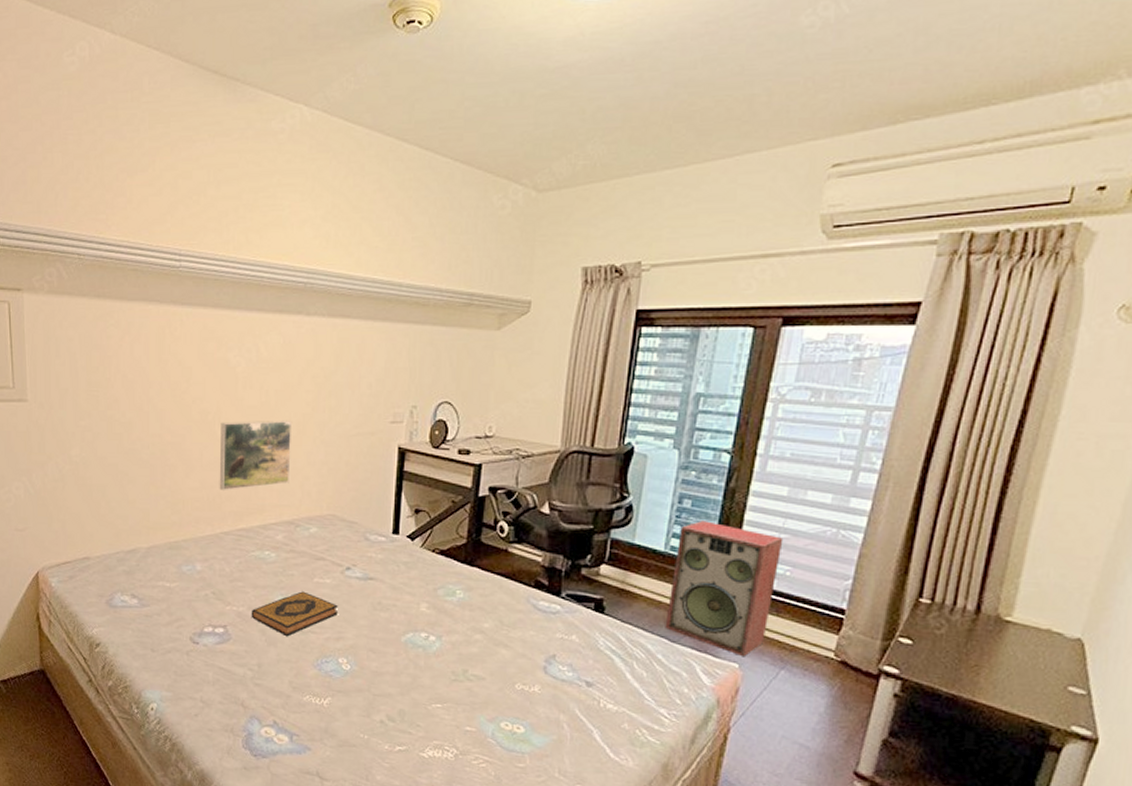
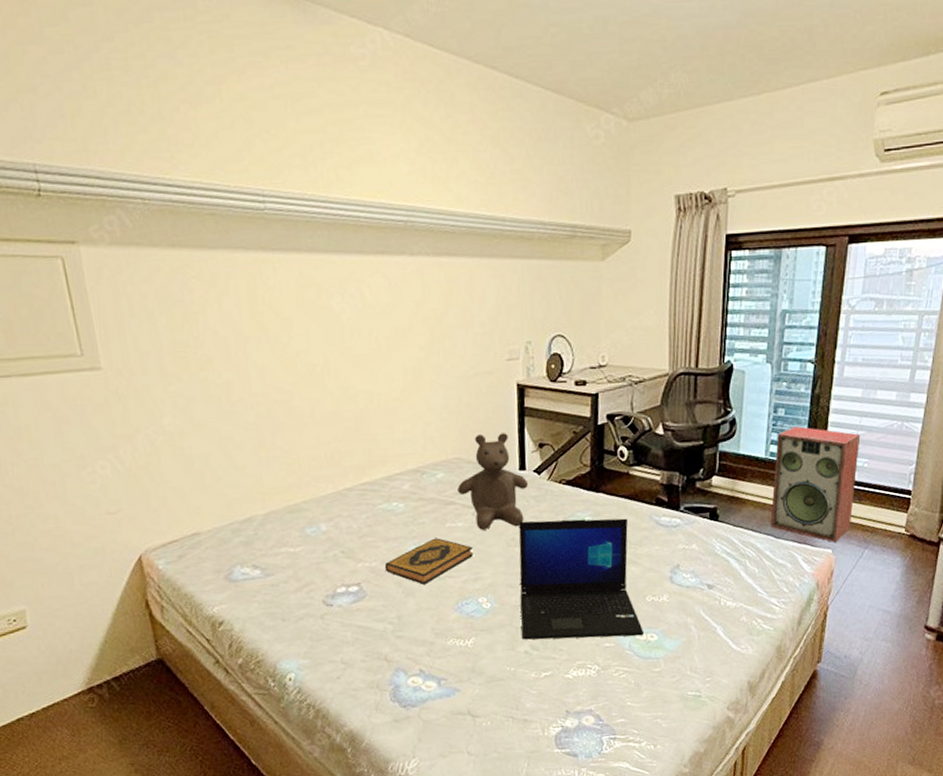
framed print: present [219,420,291,490] -> none [330,366,410,445]
teddy bear: none [329,494,401,591] -> present [457,433,529,530]
laptop: none [380,586,509,725] -> present [519,518,644,640]

